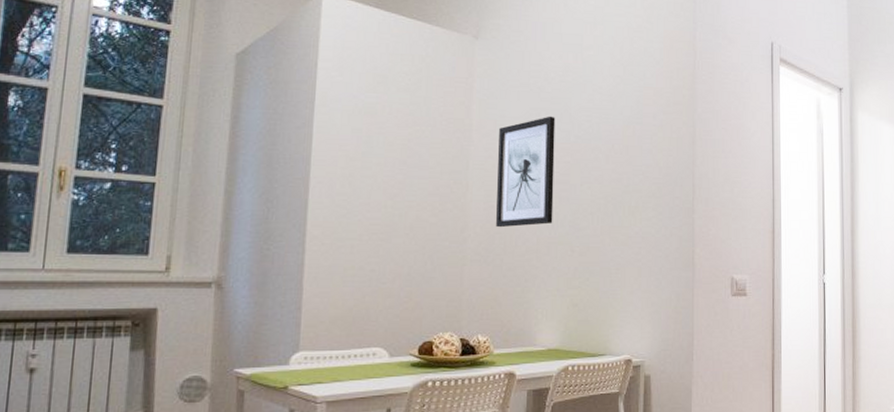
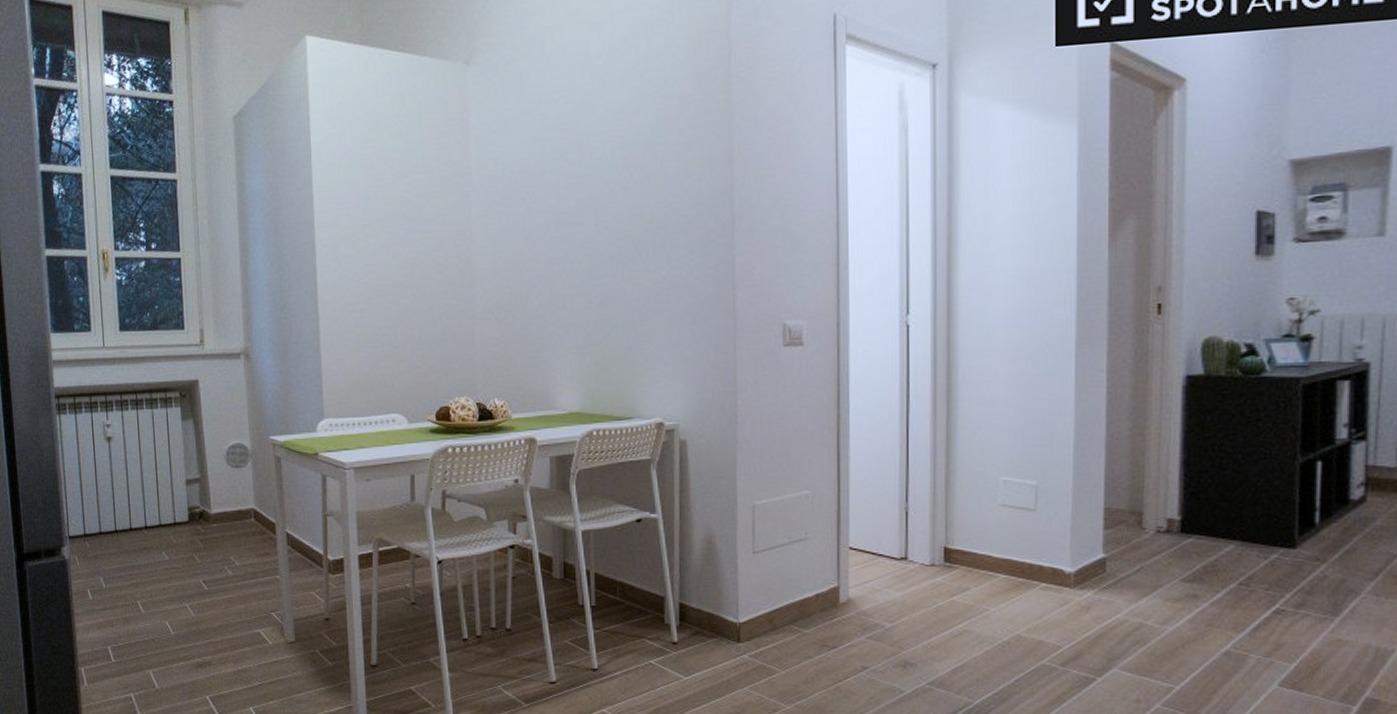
wall art: present [496,116,556,228] -> none [501,146,567,281]

